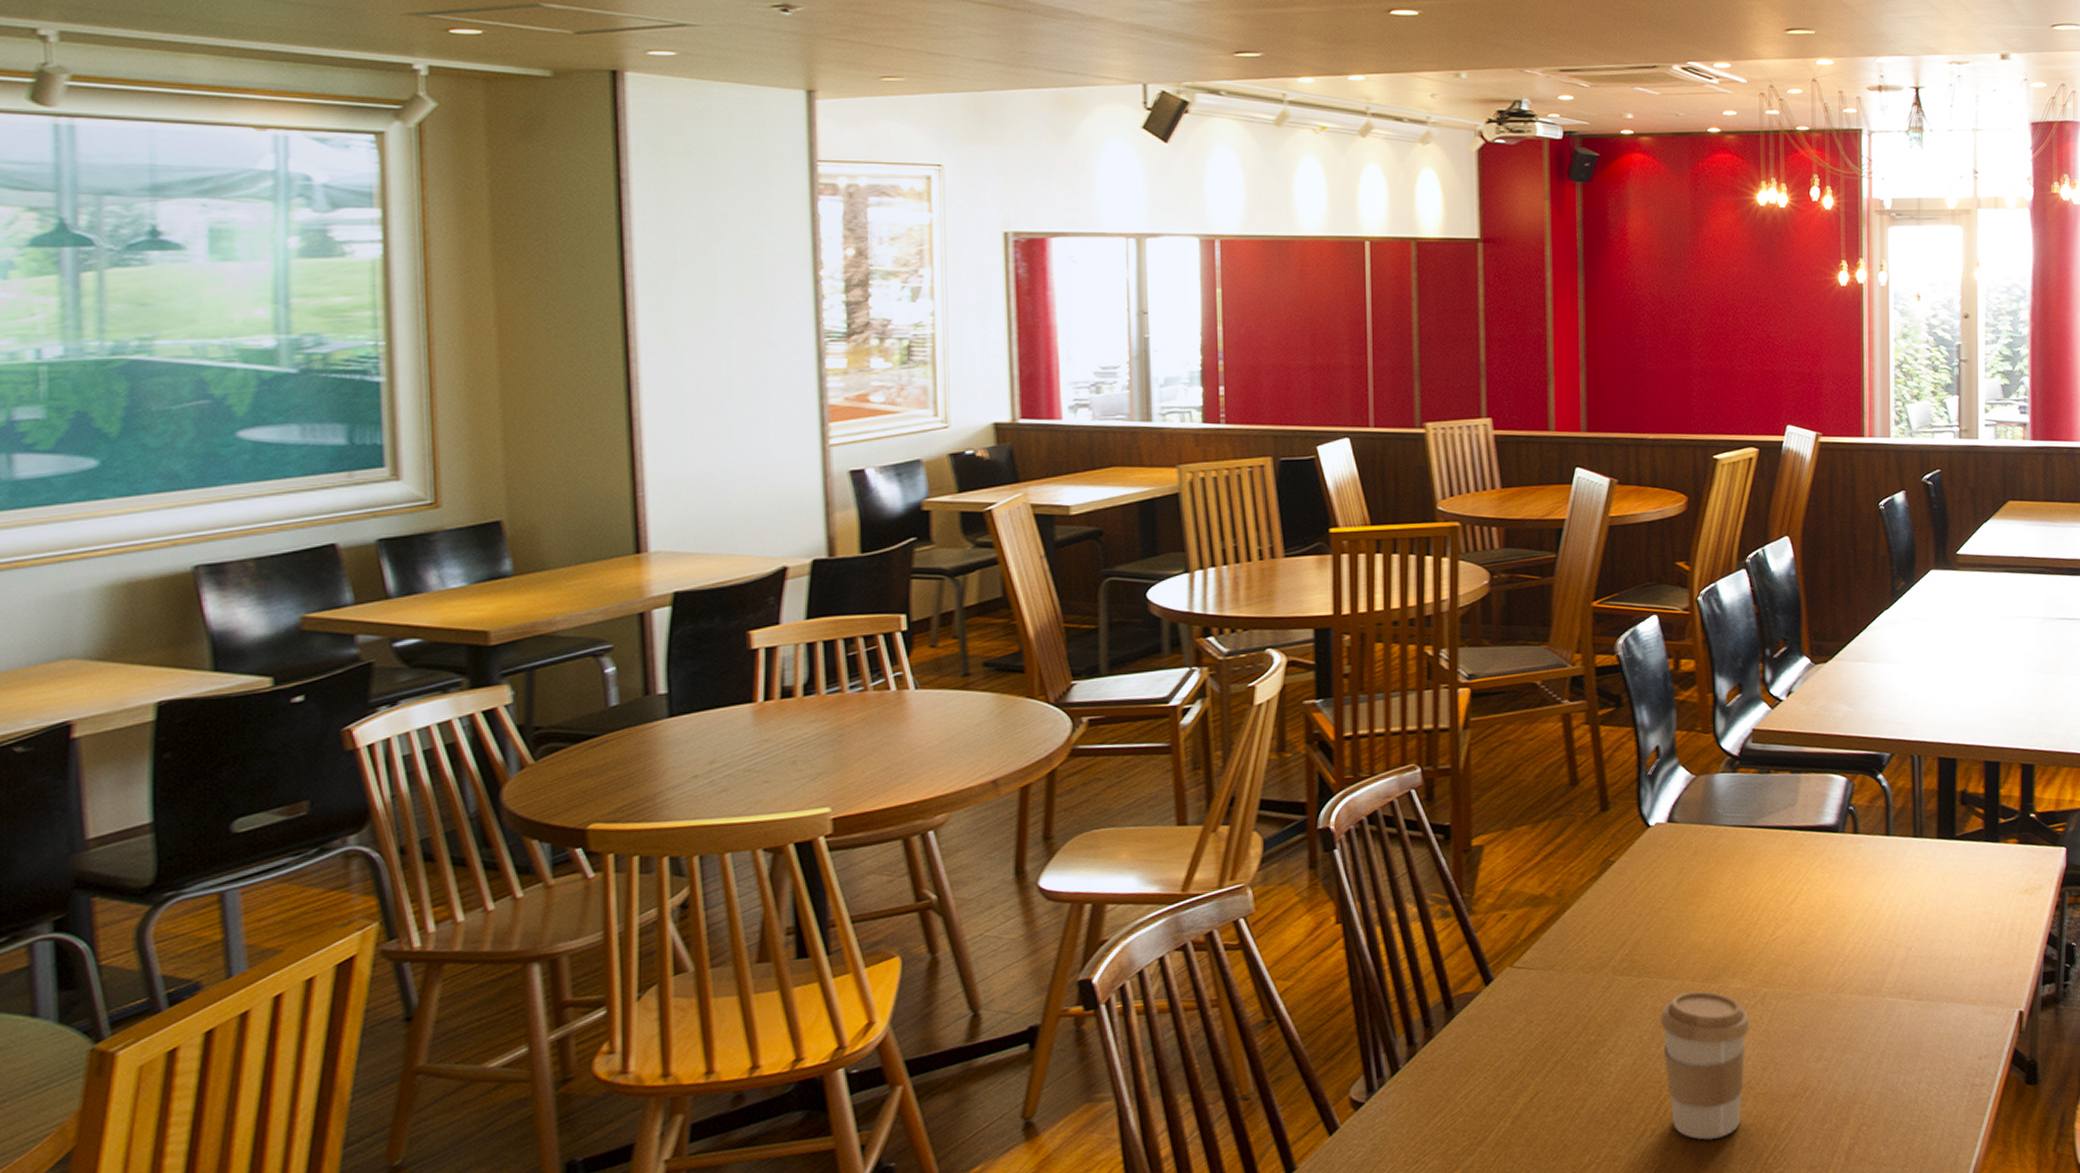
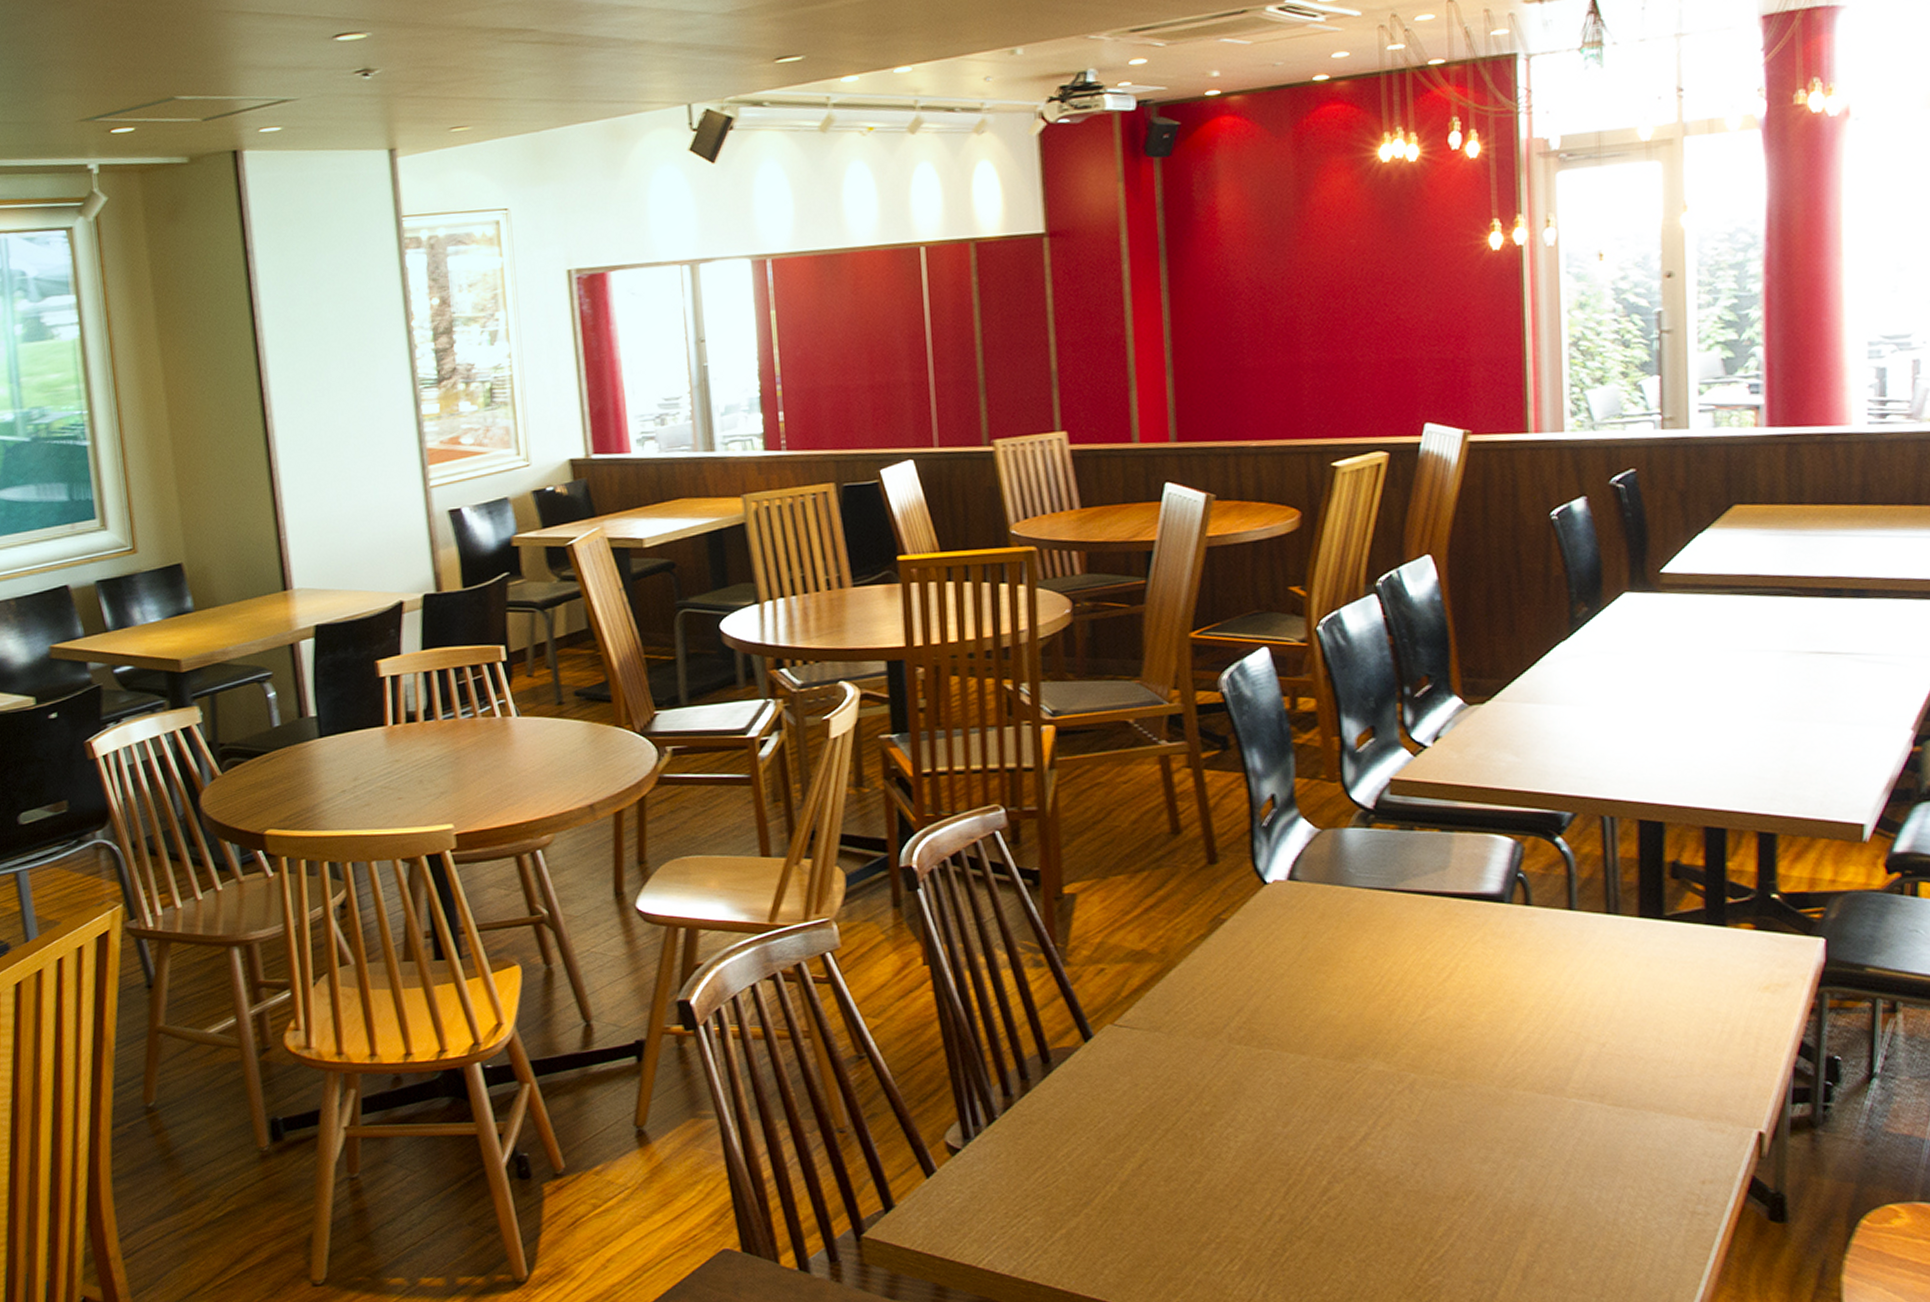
coffee cup: present [1660,990,1750,1141] -> none [1285,1070,1397,1235]

